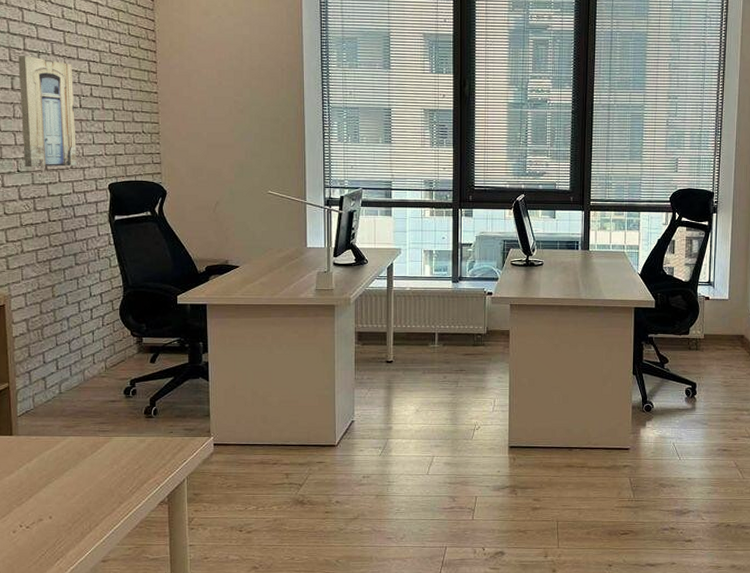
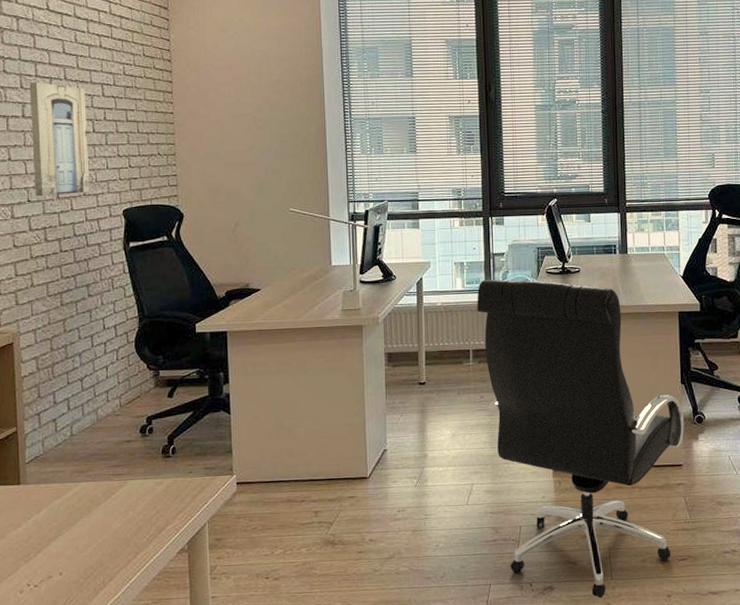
office chair: none [444,267,633,564] -> present [477,279,684,599]

